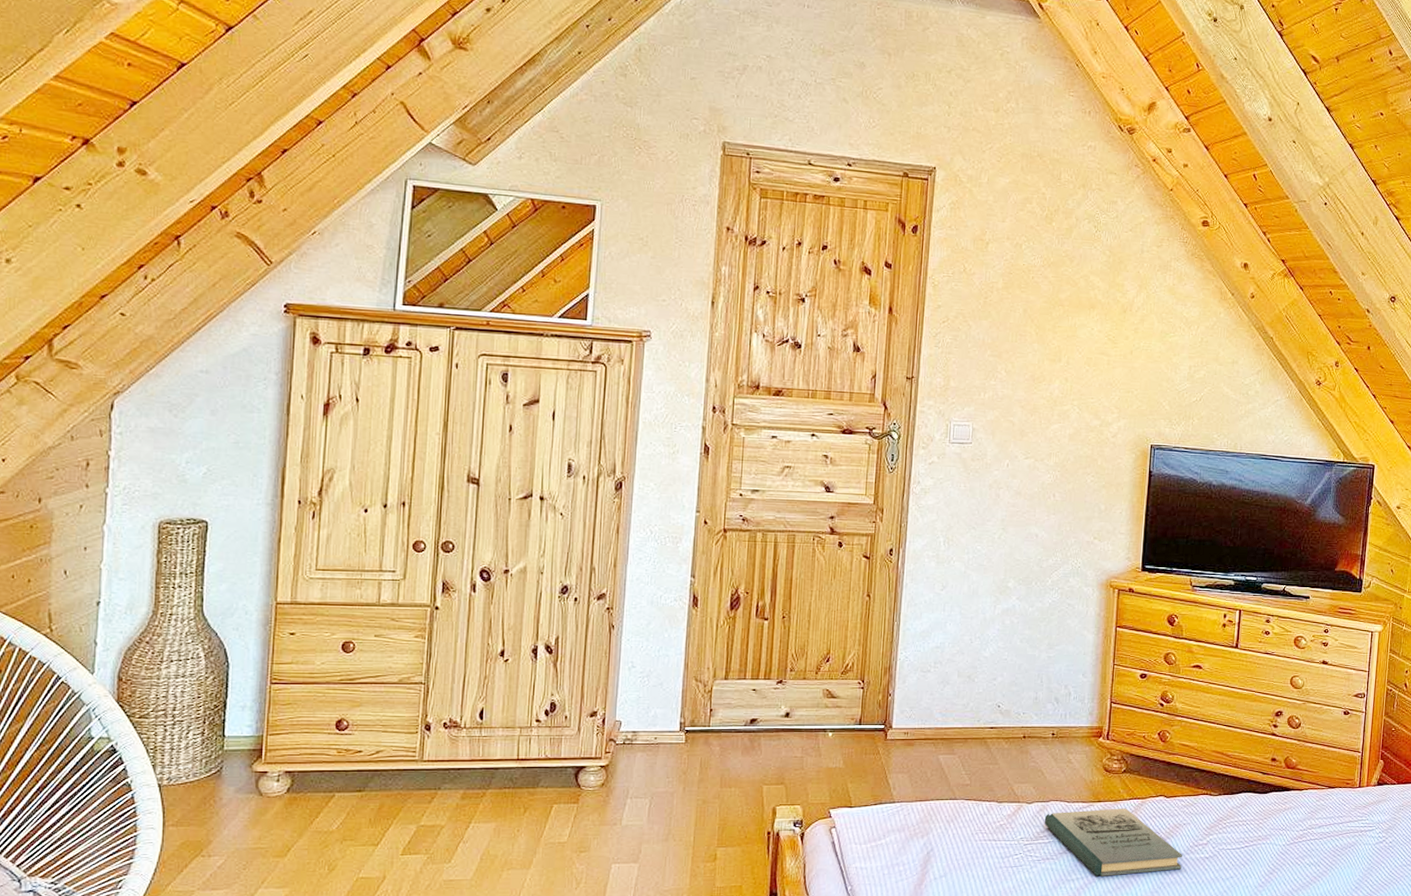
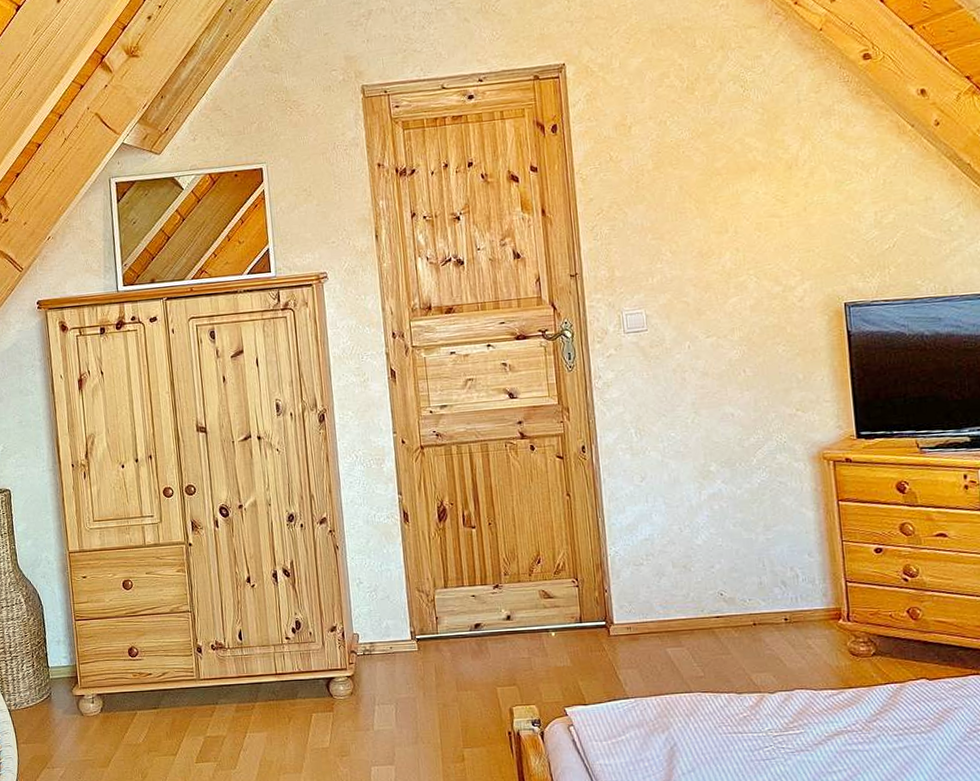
book: present [1044,808,1182,877] -> none [791,693,961,768]

